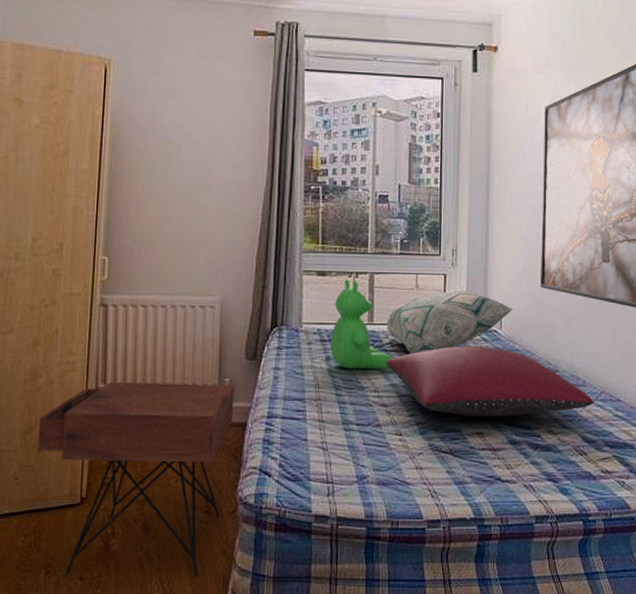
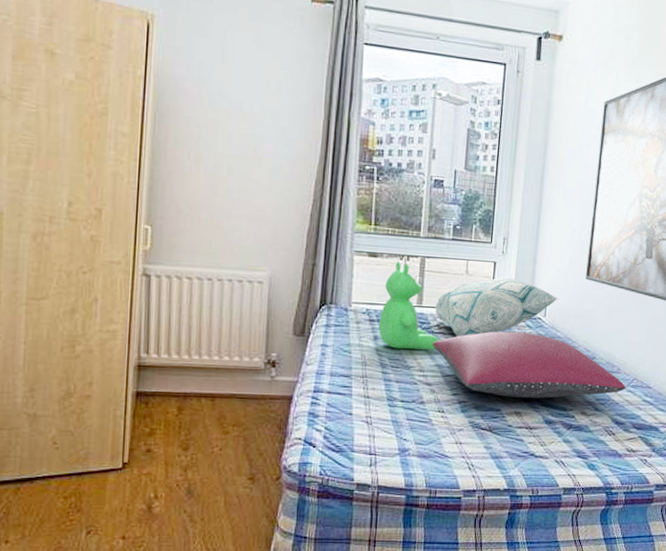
nightstand: present [37,382,235,576] -> none [77,352,282,536]

